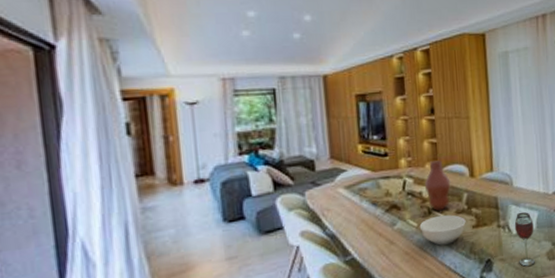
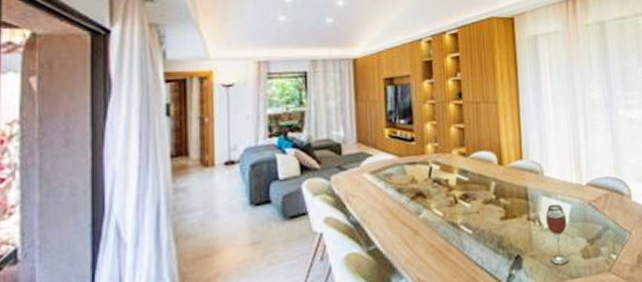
bowl: present [419,214,466,246] -> none [445,205,494,238]
vase: present [424,159,451,211] -> none [450,145,478,200]

